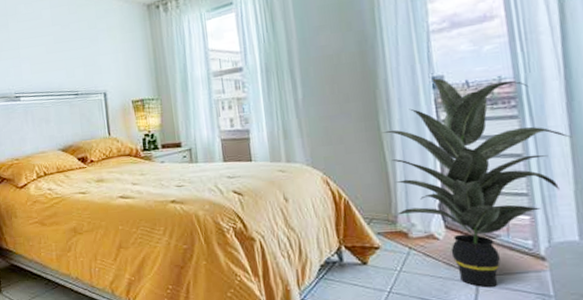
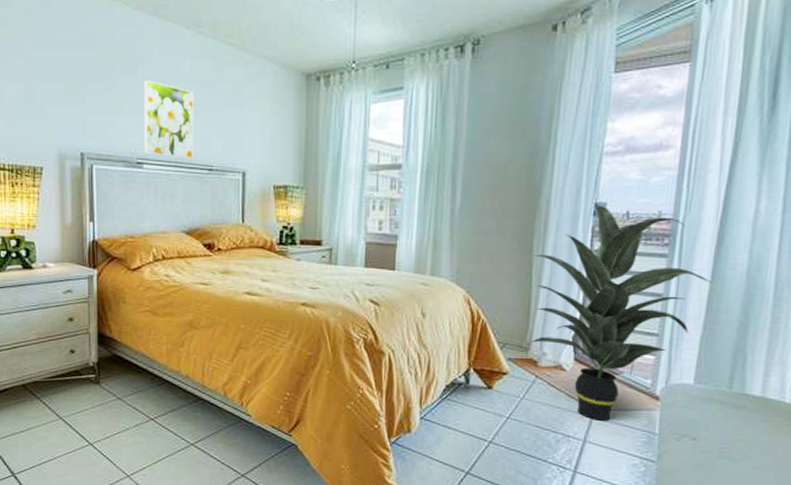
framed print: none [14,29,61,89] -> present [144,80,193,159]

